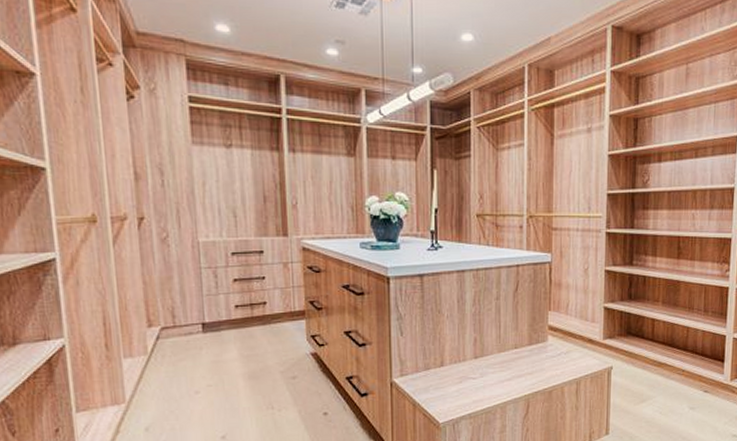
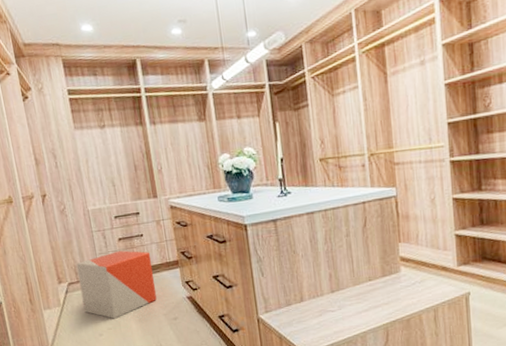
stool: none [174,294,275,374] -> present [76,250,157,319]

